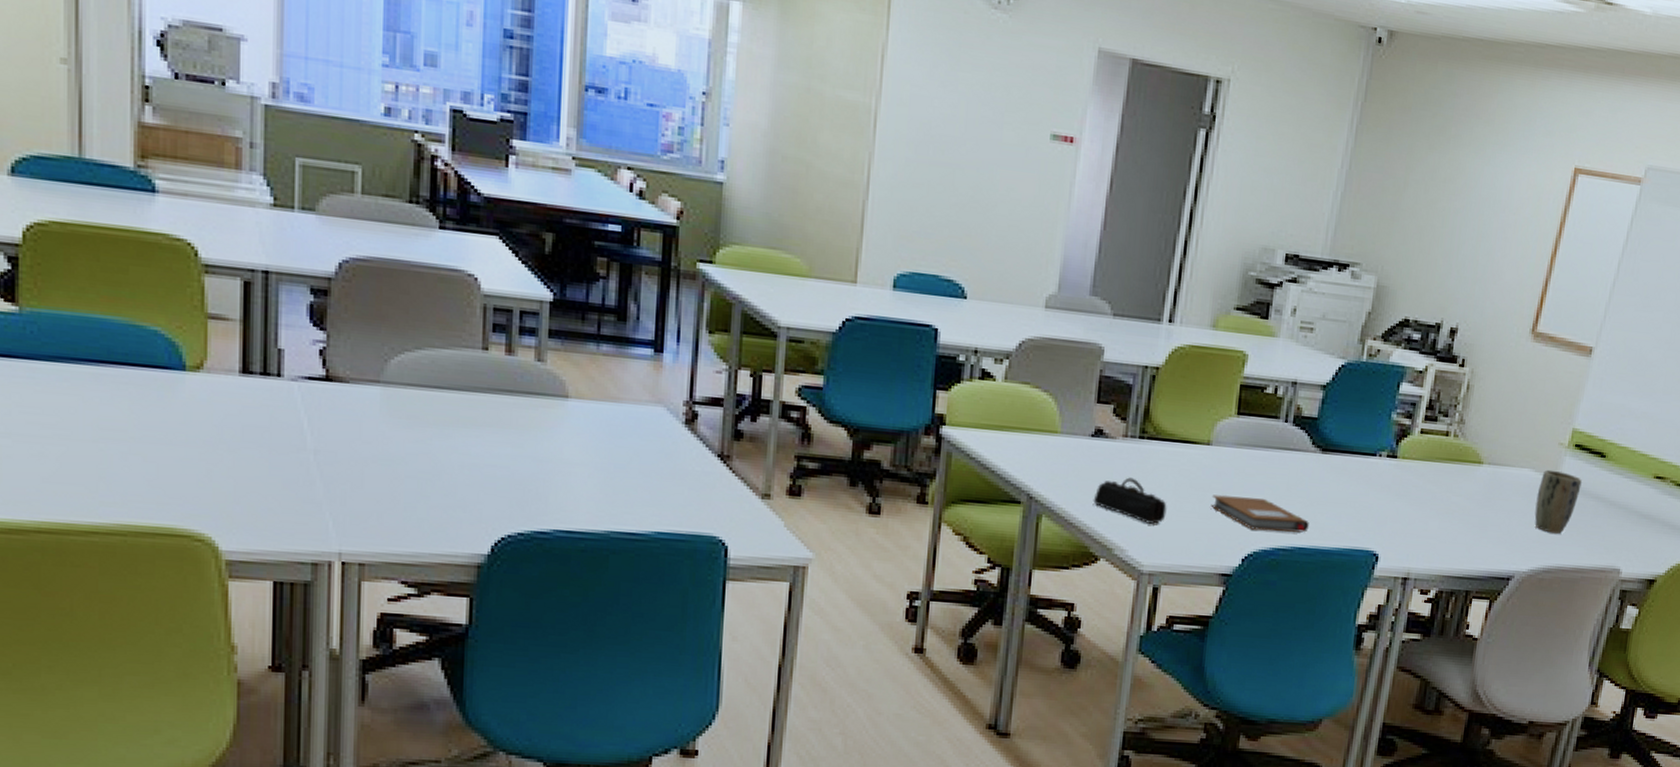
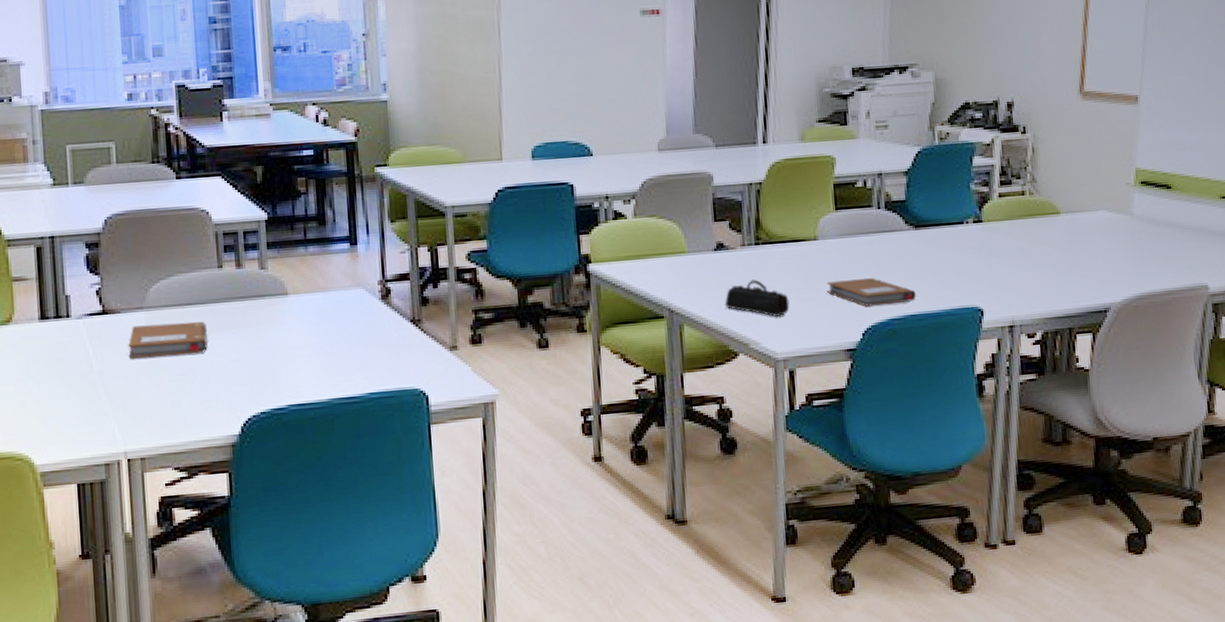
notebook: none [355,402,461,450] -> present [128,321,208,358]
plant pot: present [1534,469,1582,534] -> none [1115,207,1155,264]

